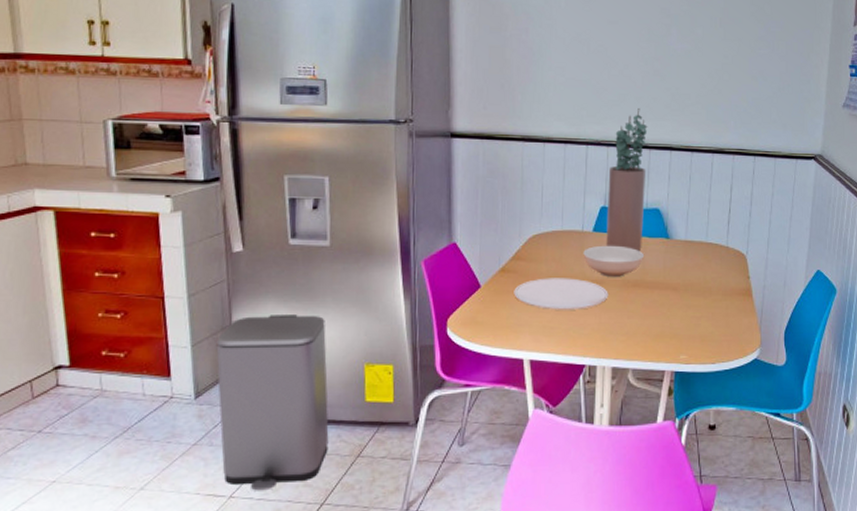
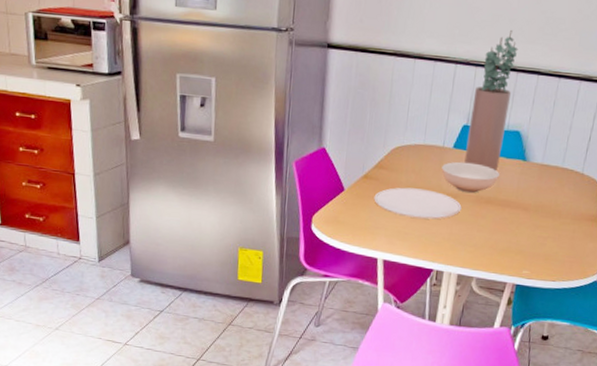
pedal bin: present [216,315,329,491] -> none [116,197,207,343]

